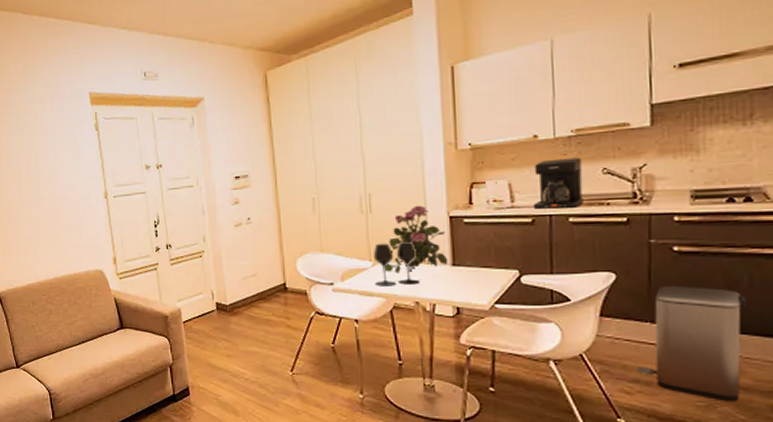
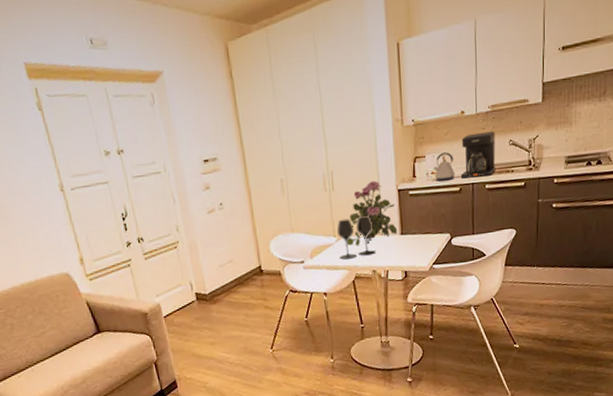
kettle: none [496,179,526,212] -> present [434,152,455,182]
pedal bin: present [635,285,745,401] -> none [526,234,593,320]

